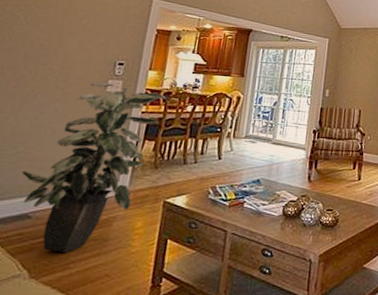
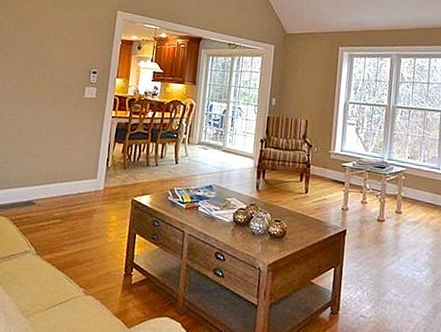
indoor plant: present [21,81,167,253] -> none [27,88,132,237]

